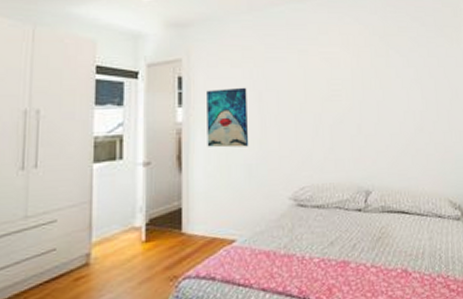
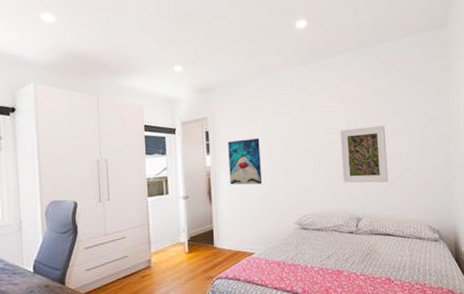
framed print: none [344,77,401,147] -> present [340,125,388,183]

